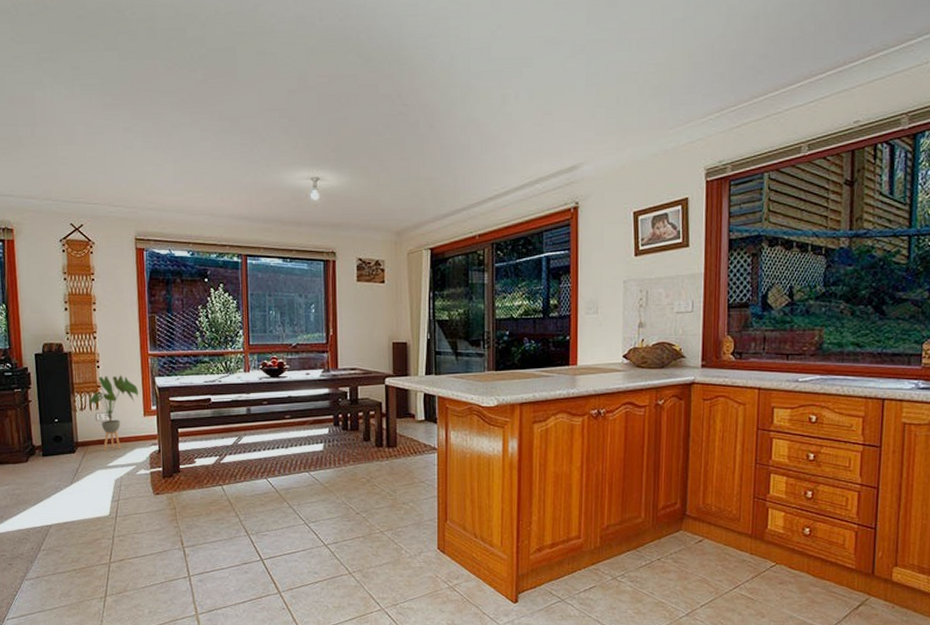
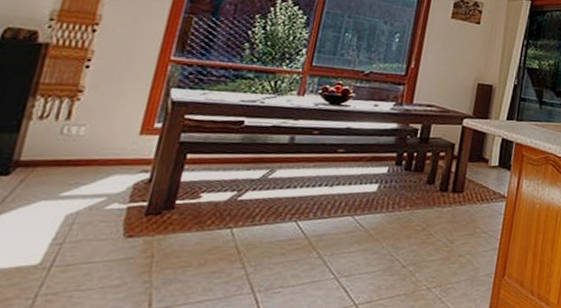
house plant: present [88,375,139,451] -> none [54,78,142,175]

